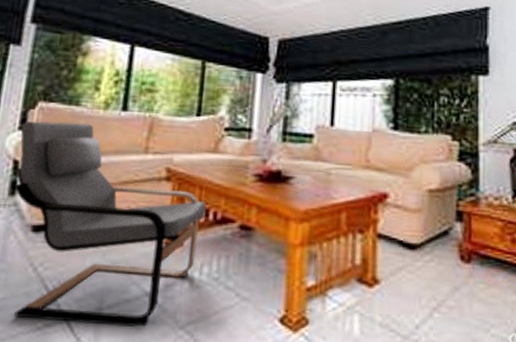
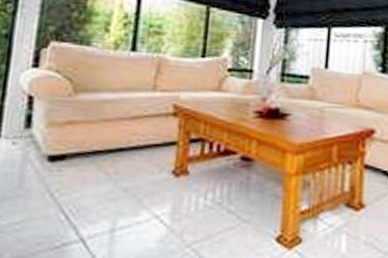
armchair: present [14,120,207,327] -> none [29,59,211,246]

